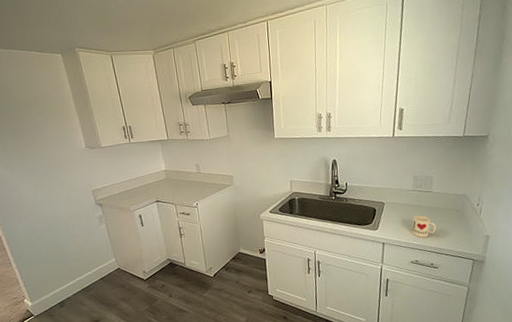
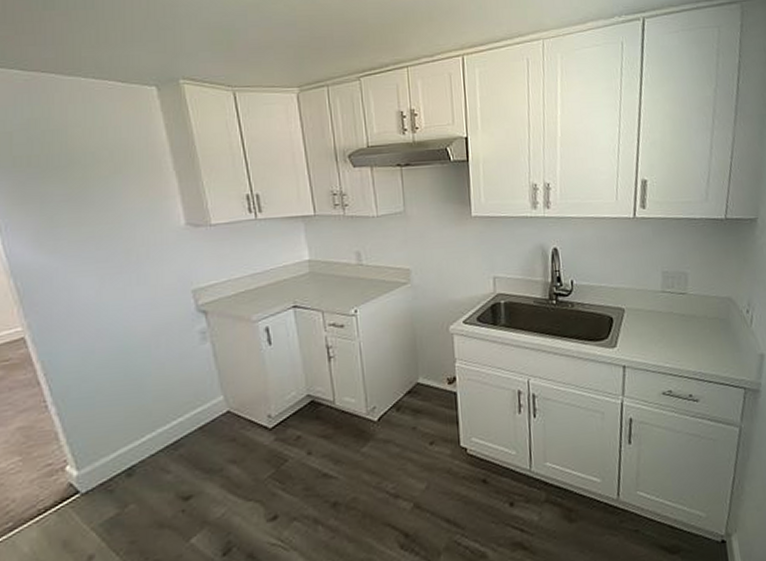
mug: present [412,215,436,238] -> none [662,326,695,358]

